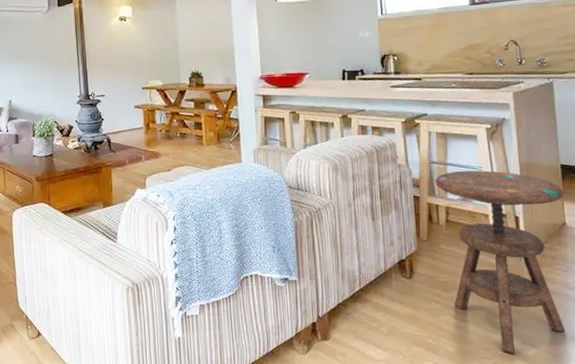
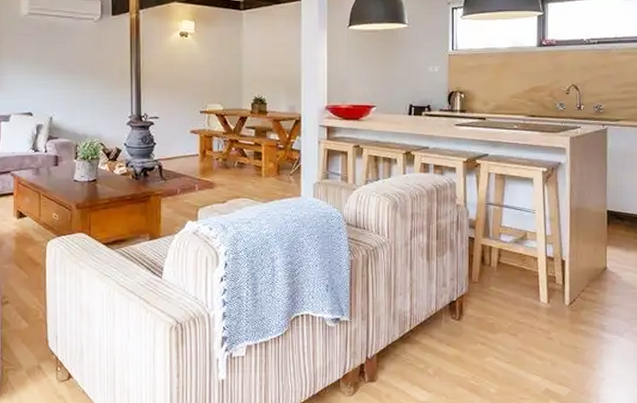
side table: present [435,170,566,355] -> none [490,212,608,395]

